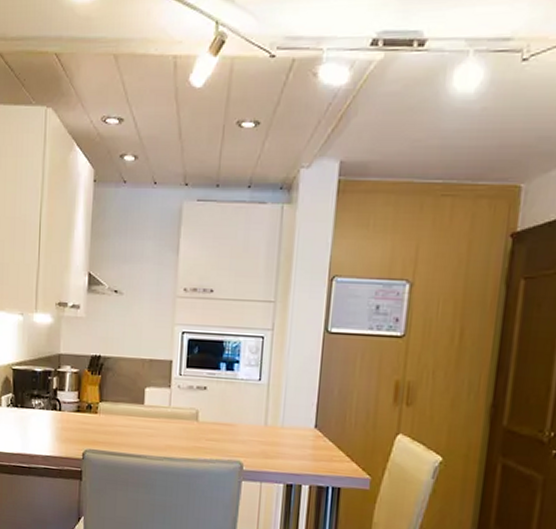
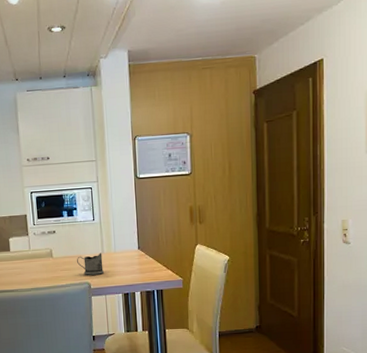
tea glass holder: none [229,424,265,454] -> present [77,252,105,275]

